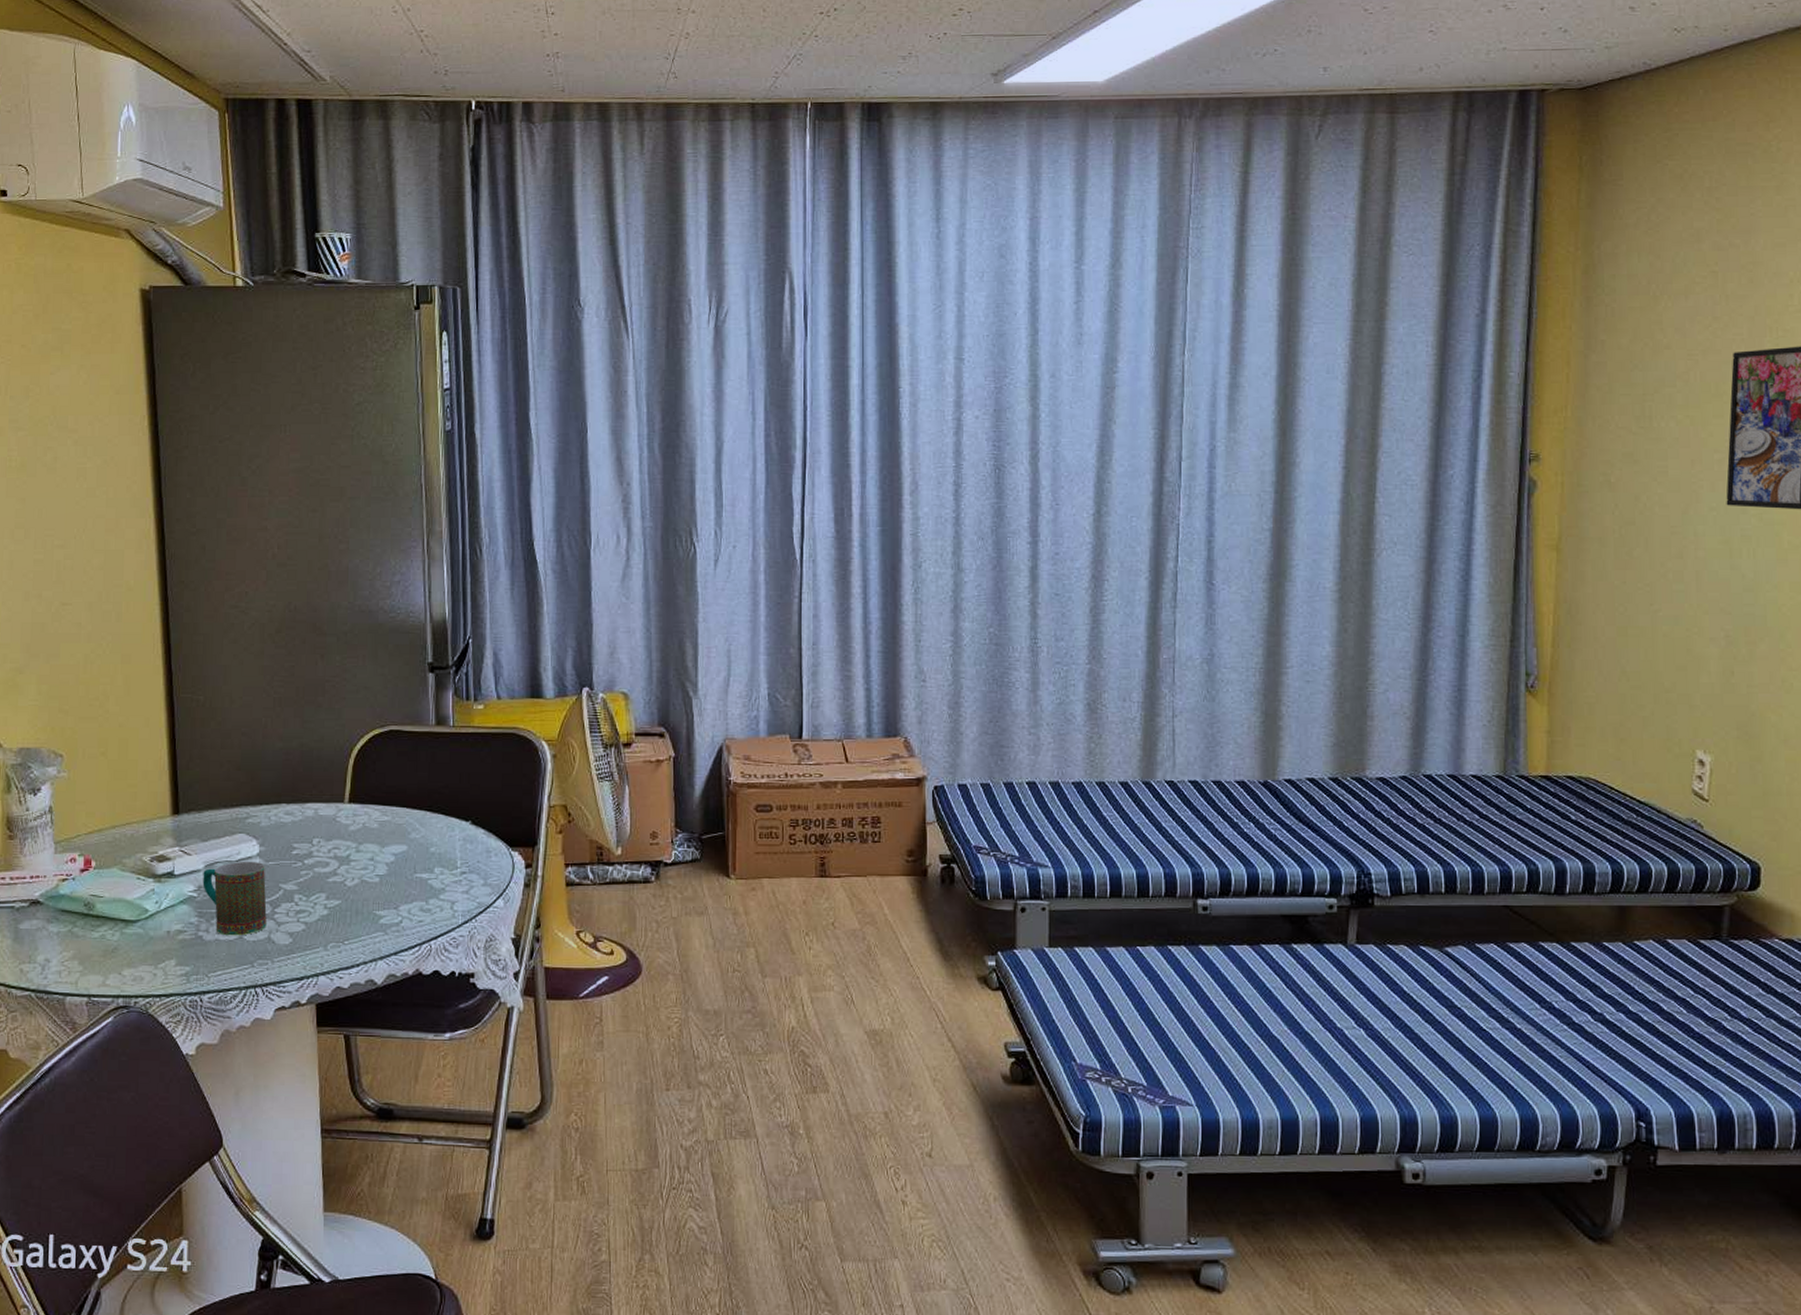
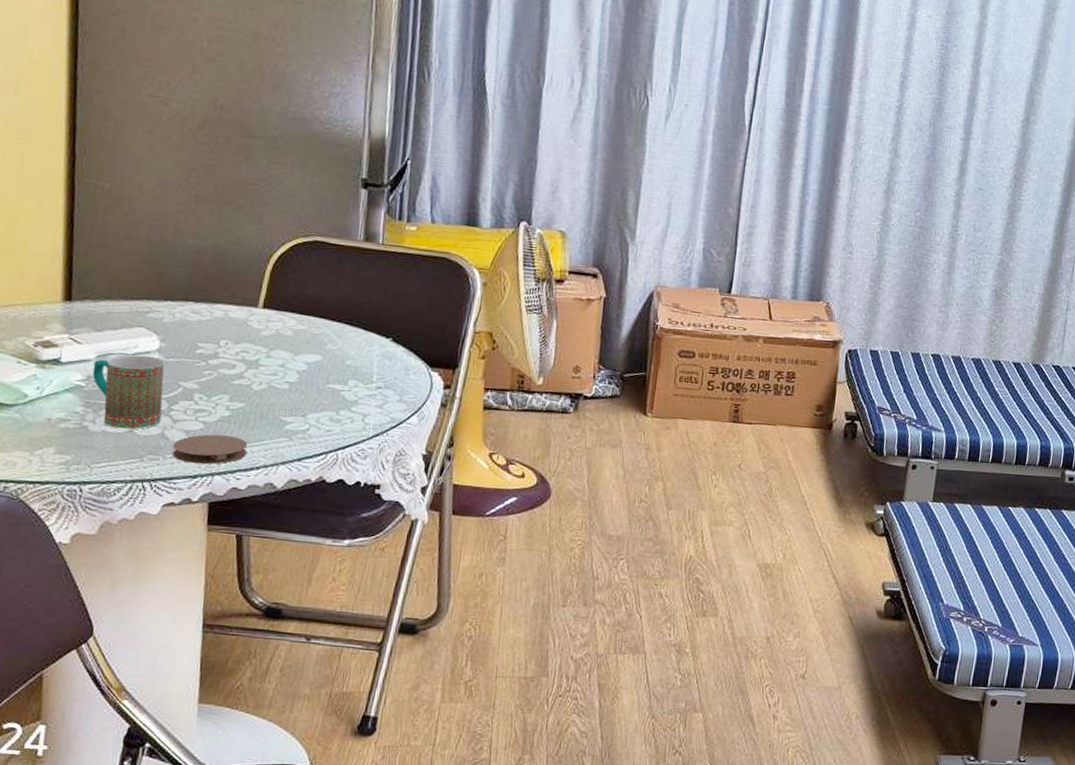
coaster: none [279,934,347,966] -> present [172,434,248,465]

